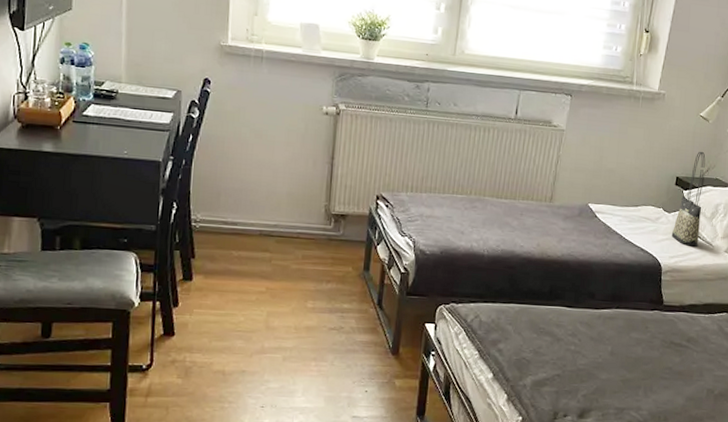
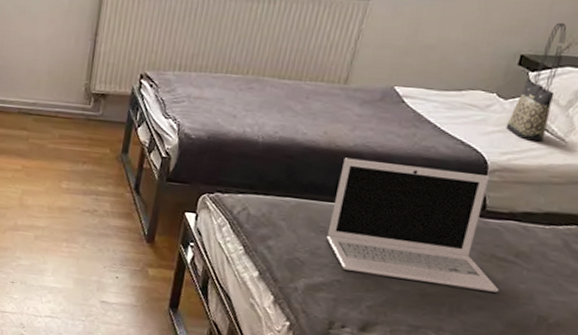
laptop: none [546,266,678,373] -> present [326,157,499,292]

